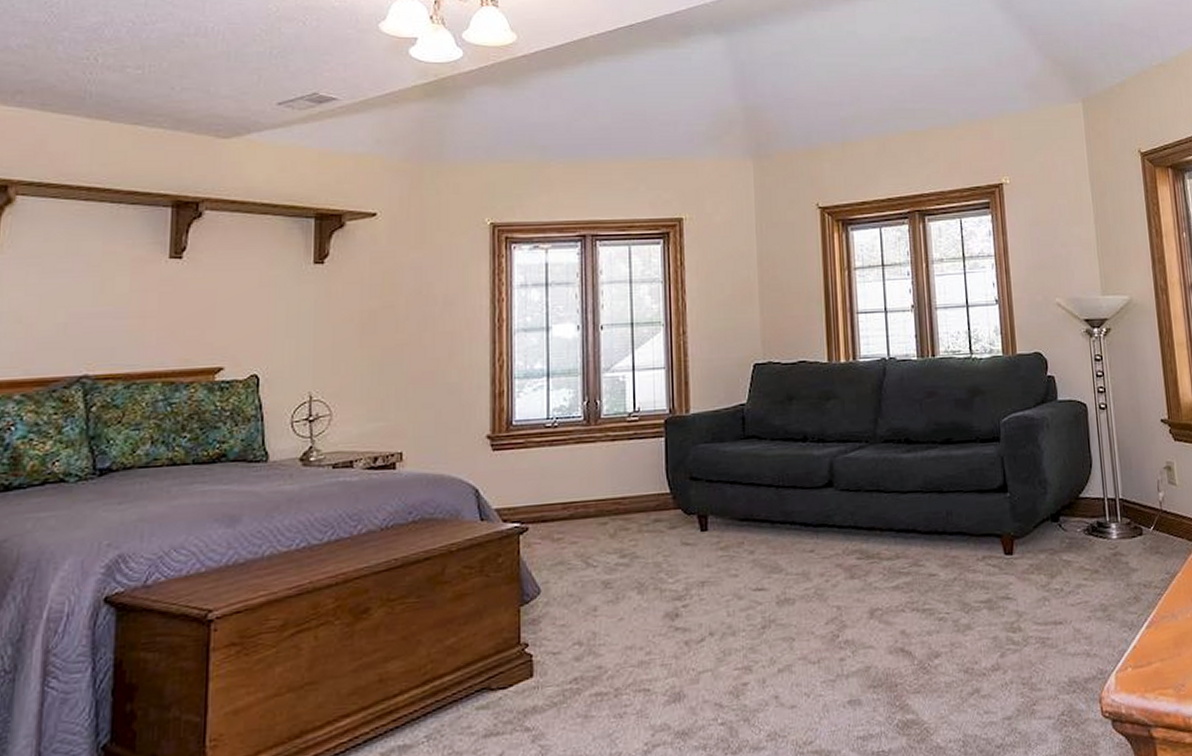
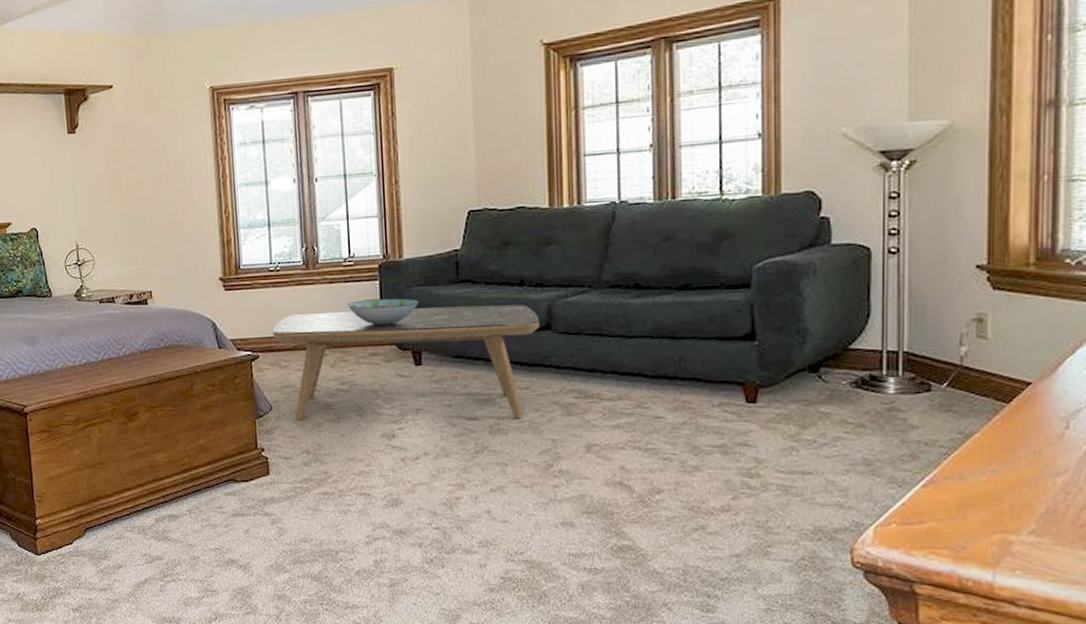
coffee table: none [546,461,823,605] -> present [272,304,540,421]
decorative bowl: none [630,456,706,488] -> present [347,298,420,326]

